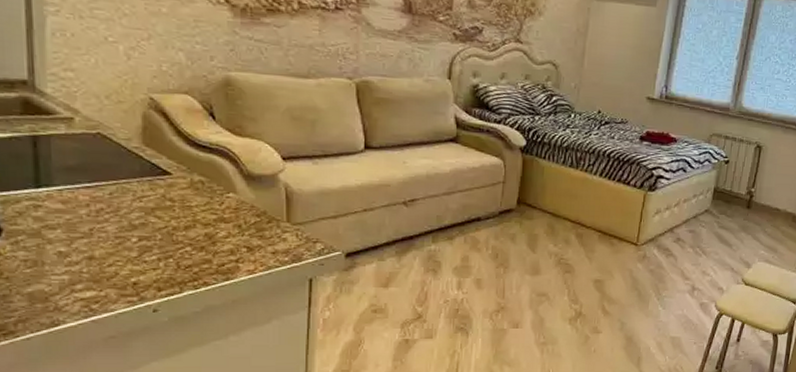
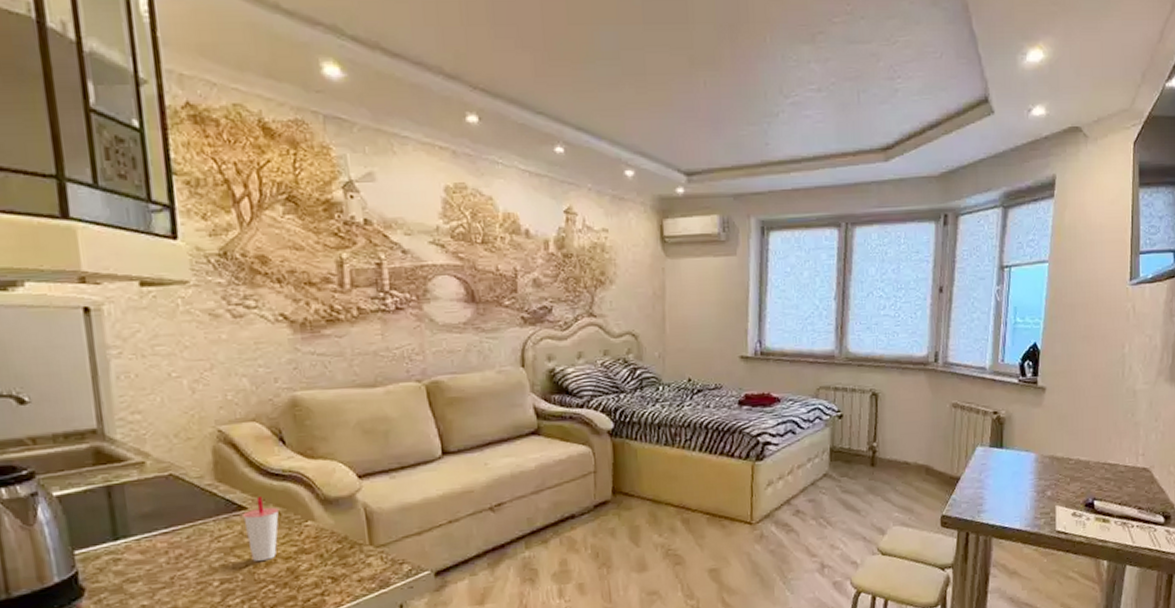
cup: none [167,165,203,224] -> present [243,497,280,561]

